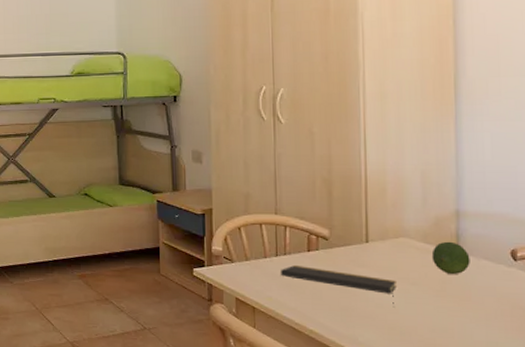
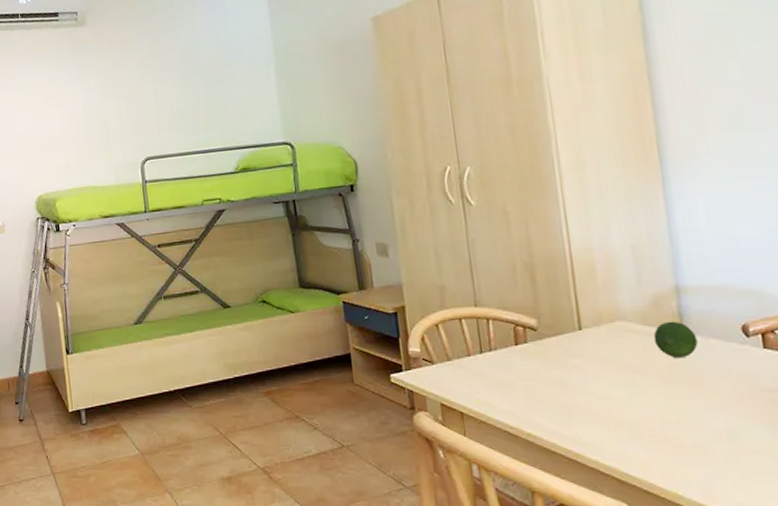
notepad: present [280,265,396,308] -> none [486,361,619,401]

